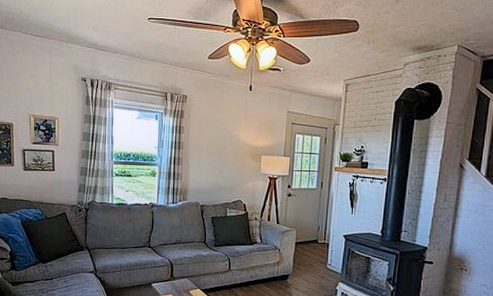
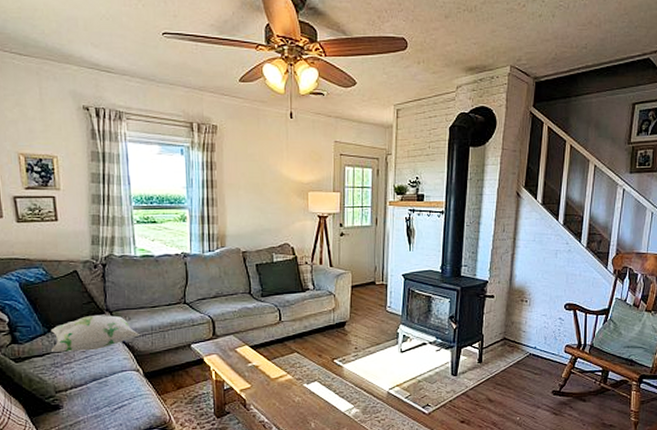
decorative pillow: none [40,251,111,281] -> present [50,314,141,352]

